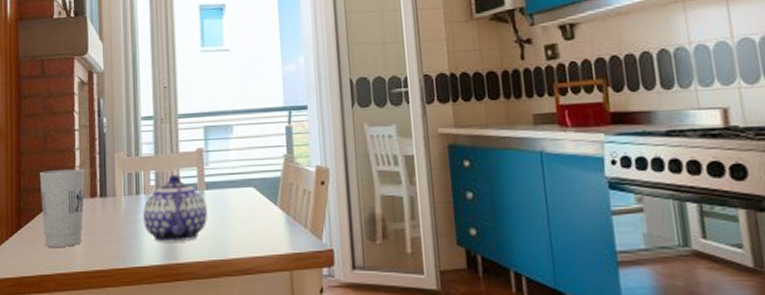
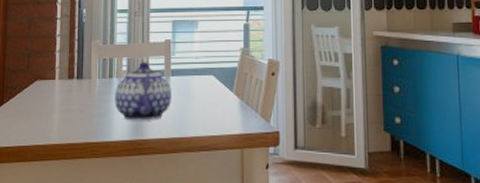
cup: present [39,169,85,247] -> none [22,54,64,122]

